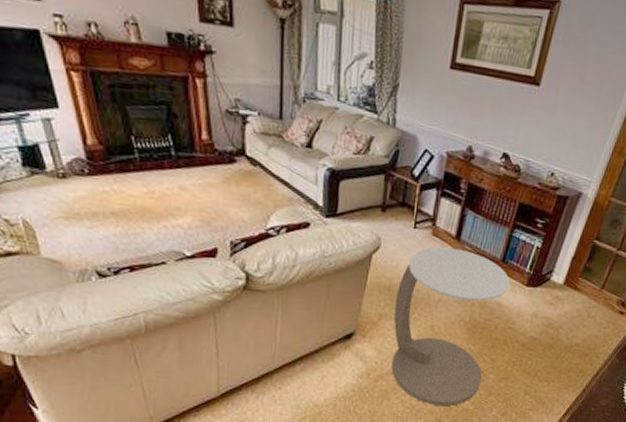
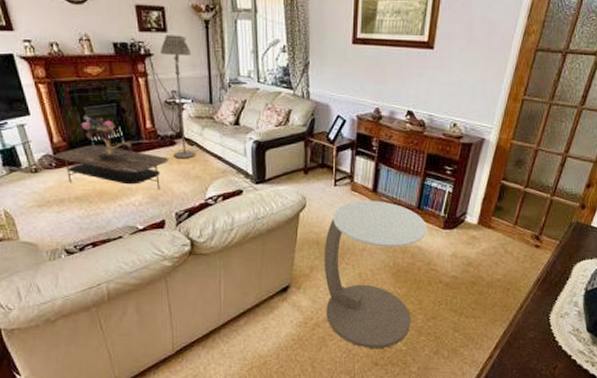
coffee table: none [87,152,227,213] -> present [54,145,169,190]
bouquet: none [122,115,184,170] -> present [81,114,133,159]
floor lamp: none [225,30,261,181] -> present [161,35,195,159]

